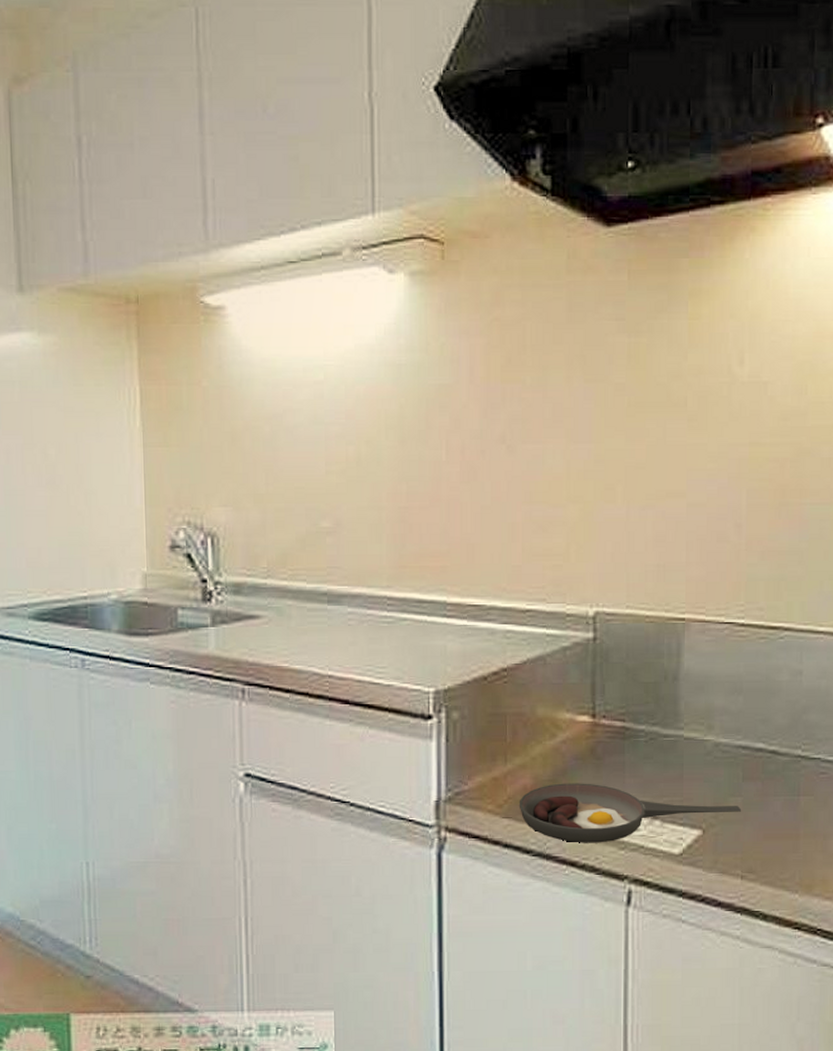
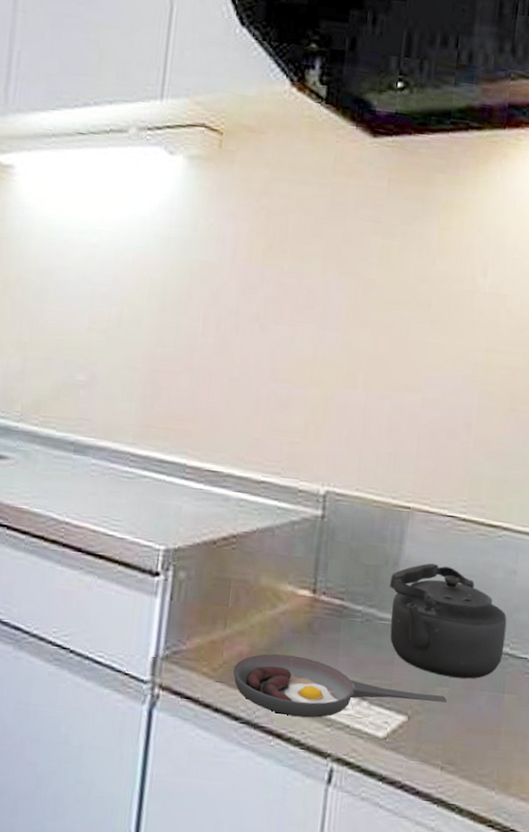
kettle: none [672,673,796,786] -> present [390,563,507,679]

